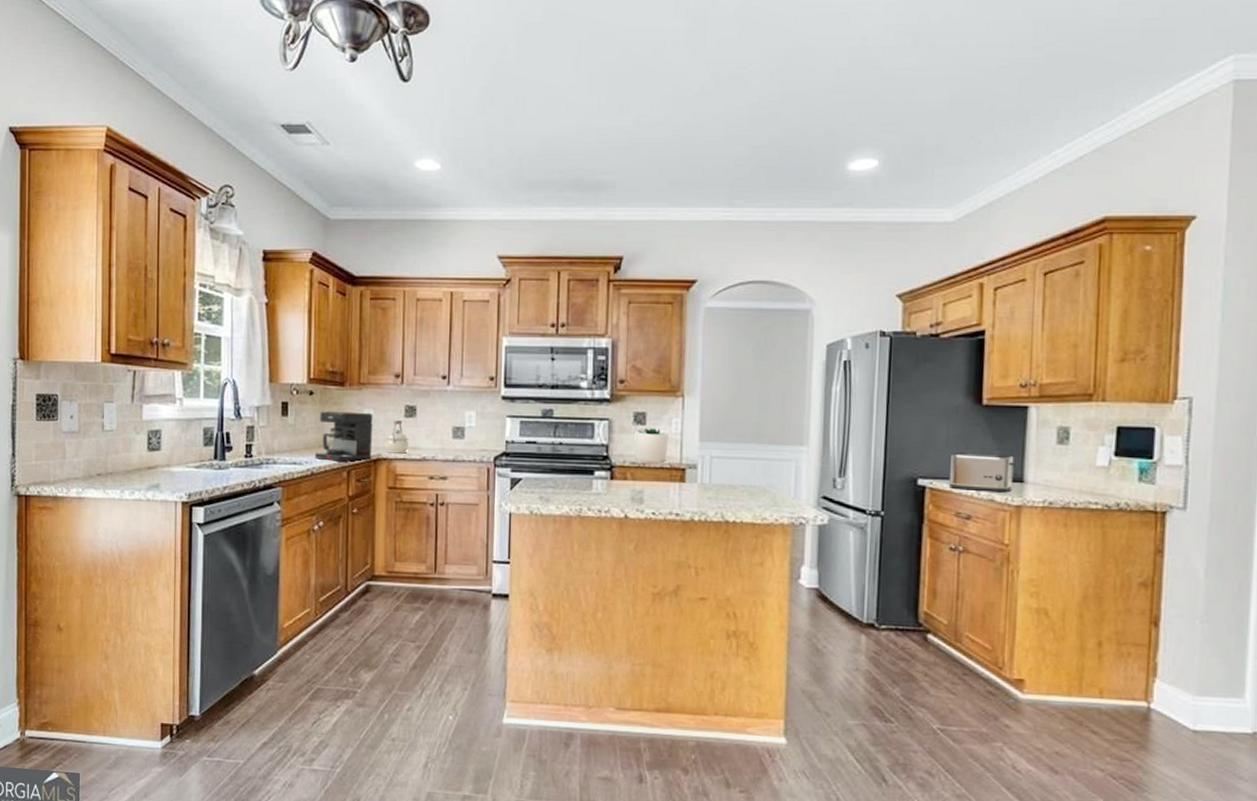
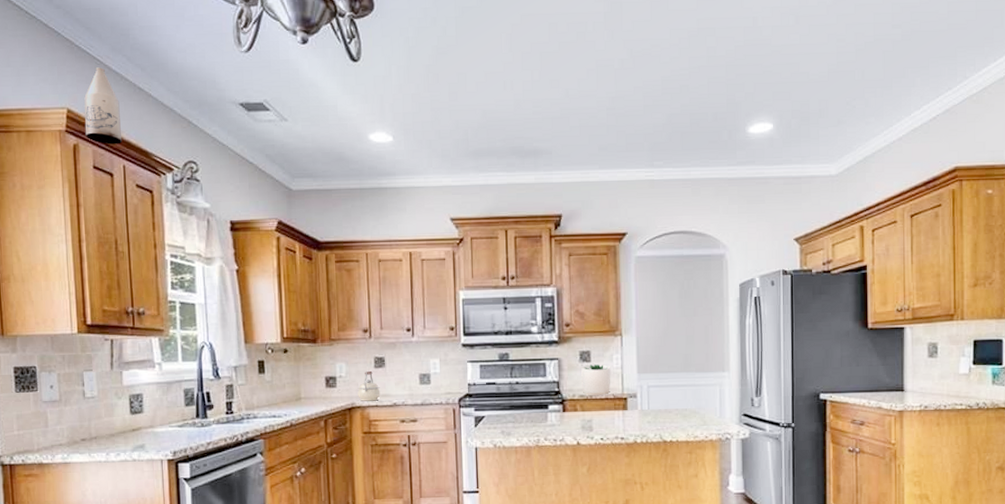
decorative bottle: none [123,84,160,166] -> present [84,67,123,145]
coffee maker: present [314,411,373,463] -> none [292,366,347,413]
toaster: present [948,452,1018,493] -> none [844,368,899,401]

